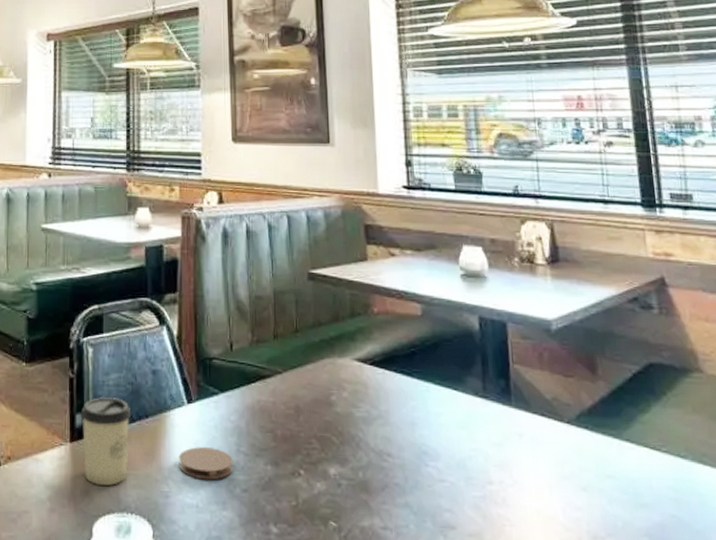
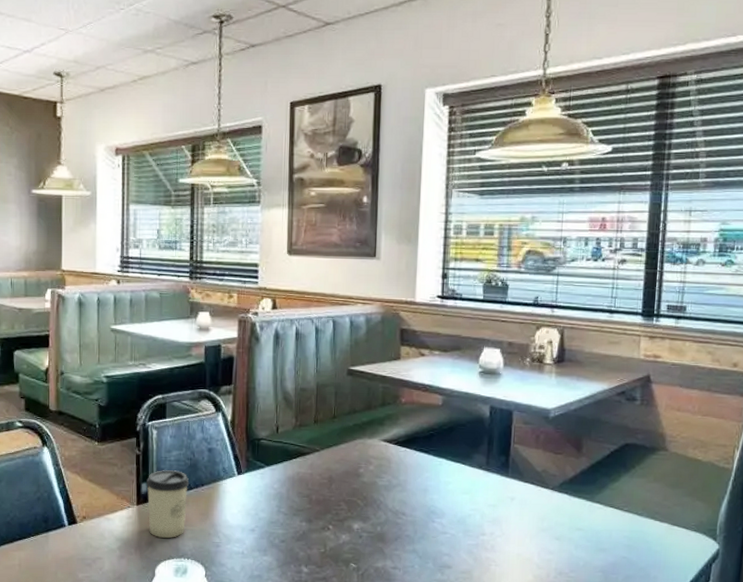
coaster: present [179,447,233,480] -> none [228,508,274,534]

